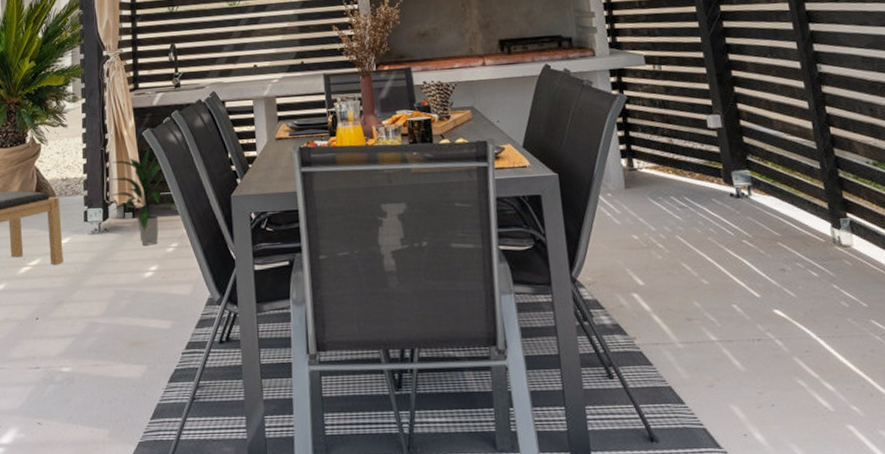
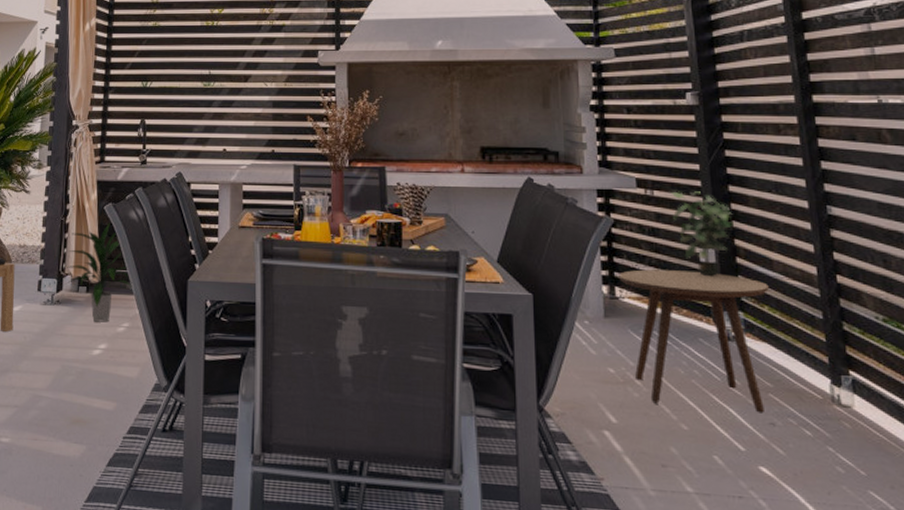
side table: none [635,136,775,263] -> present [619,269,769,413]
potted plant: none [676,62,738,140] -> present [670,191,736,276]

